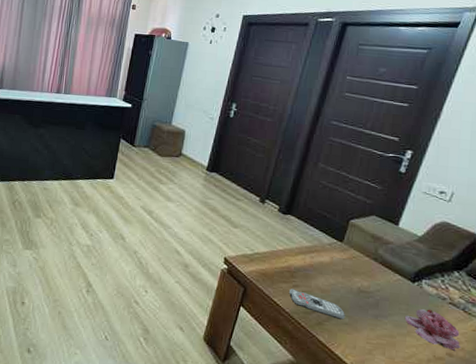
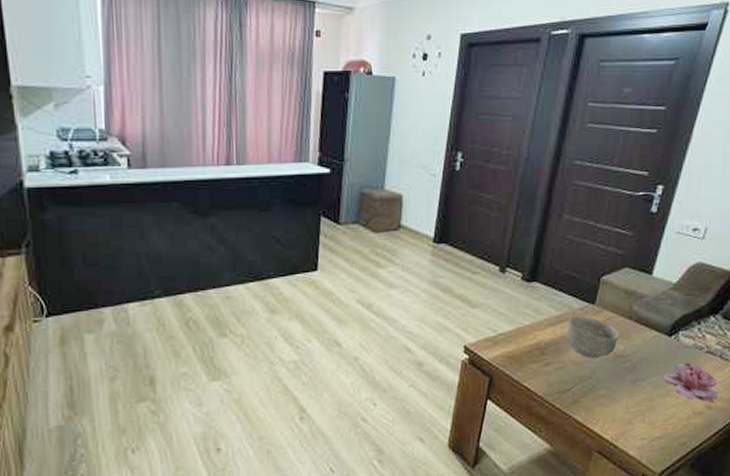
remote control: present [289,288,346,320] -> none [541,368,603,393]
bowl: none [315,249,365,290] -> present [566,315,620,358]

